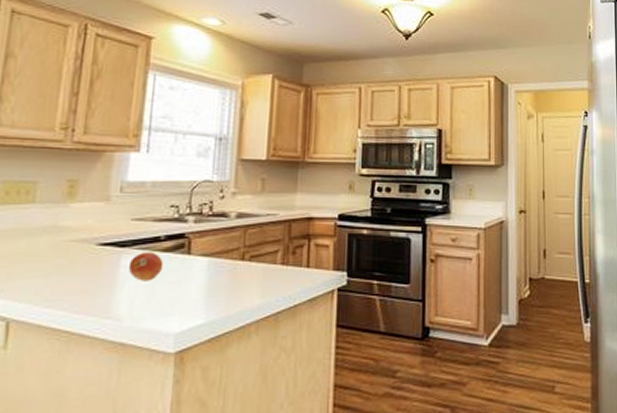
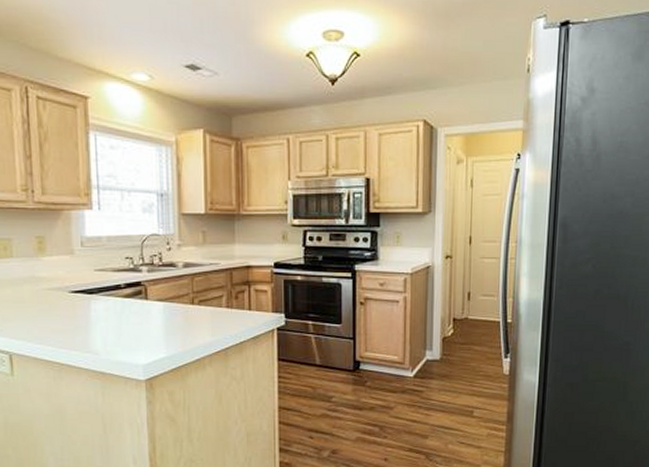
fruit: present [128,251,164,281] -> none [97,297,127,323]

